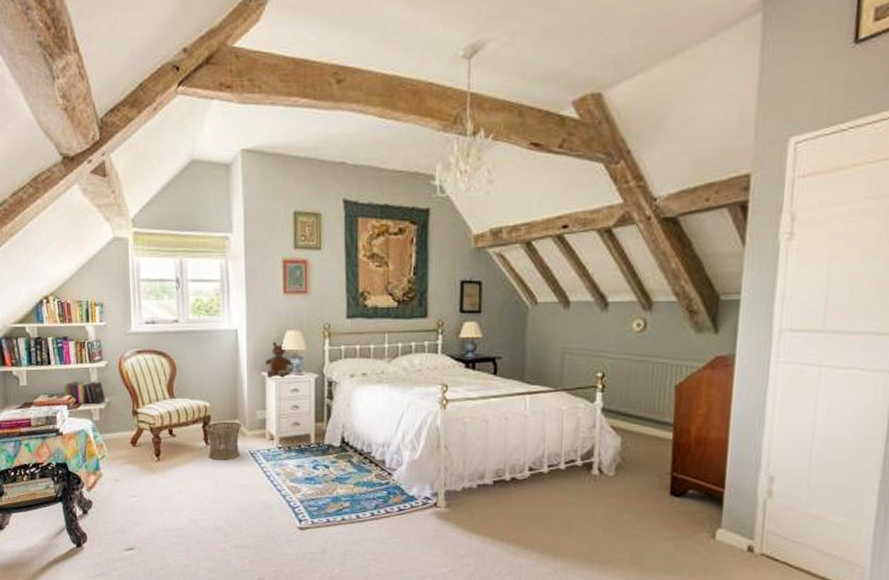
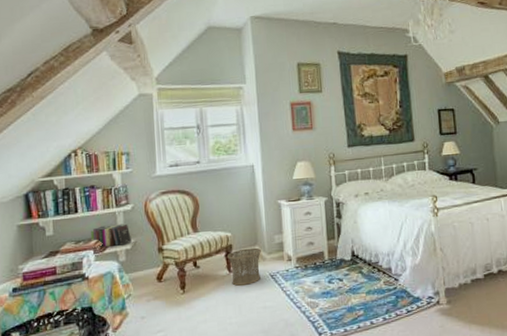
stuffed bear: present [266,341,294,378] -> none [280,172,305,205]

